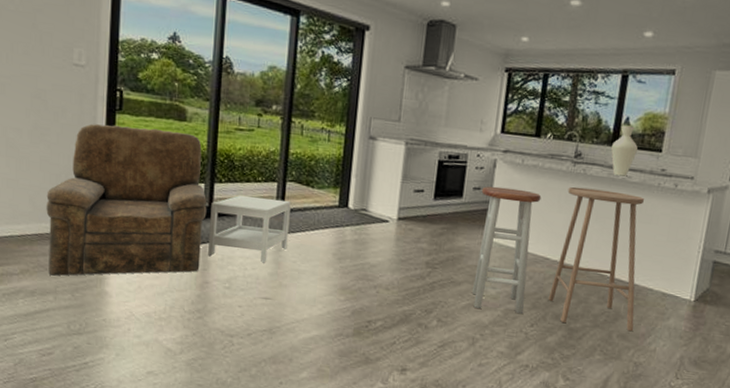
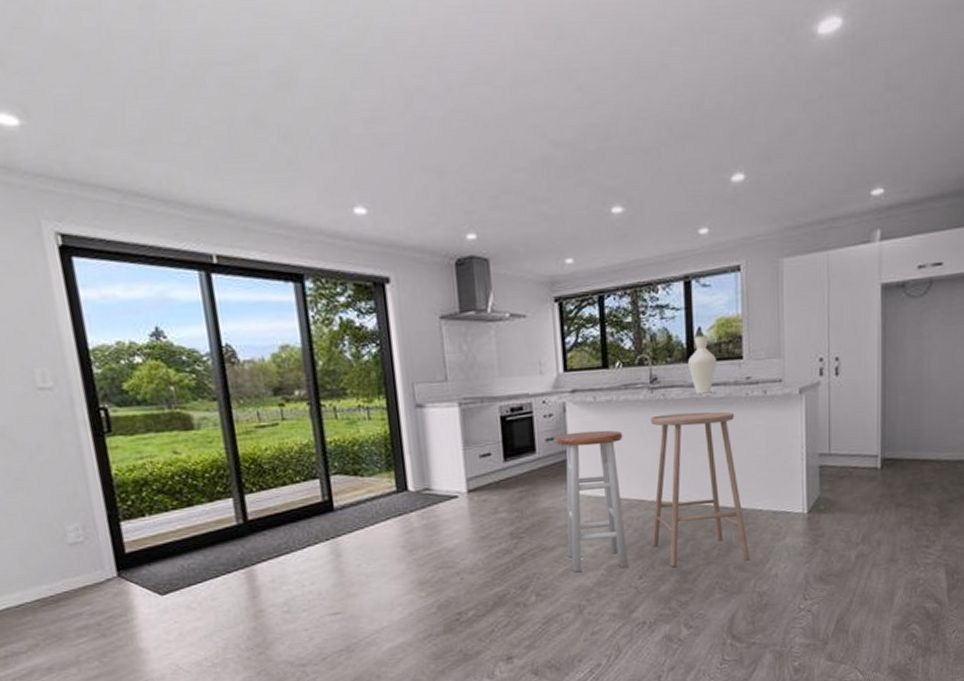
armchair: present [46,124,207,276] -> none [39,443,248,645]
side table: present [208,195,291,263] -> none [245,497,347,581]

